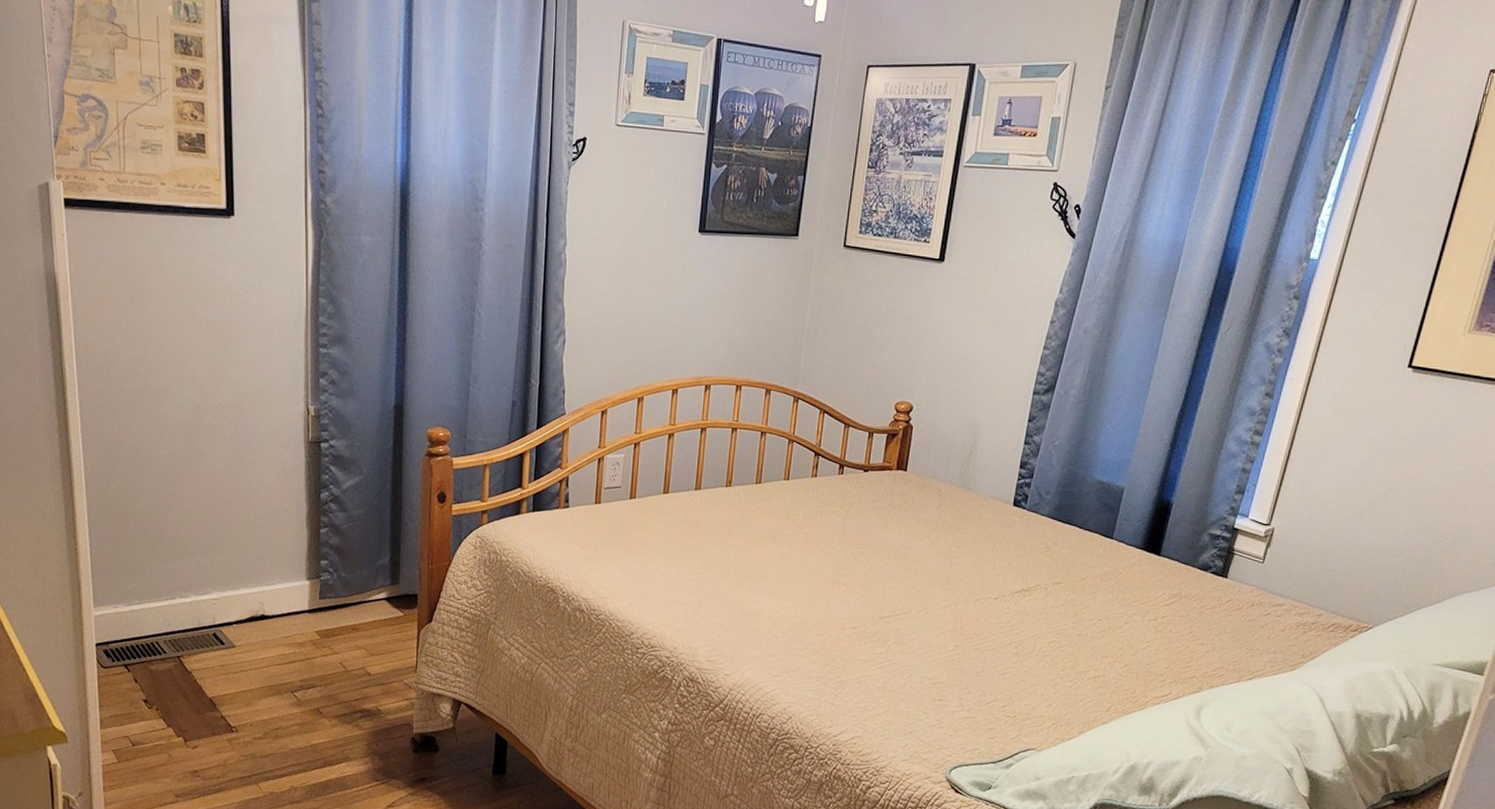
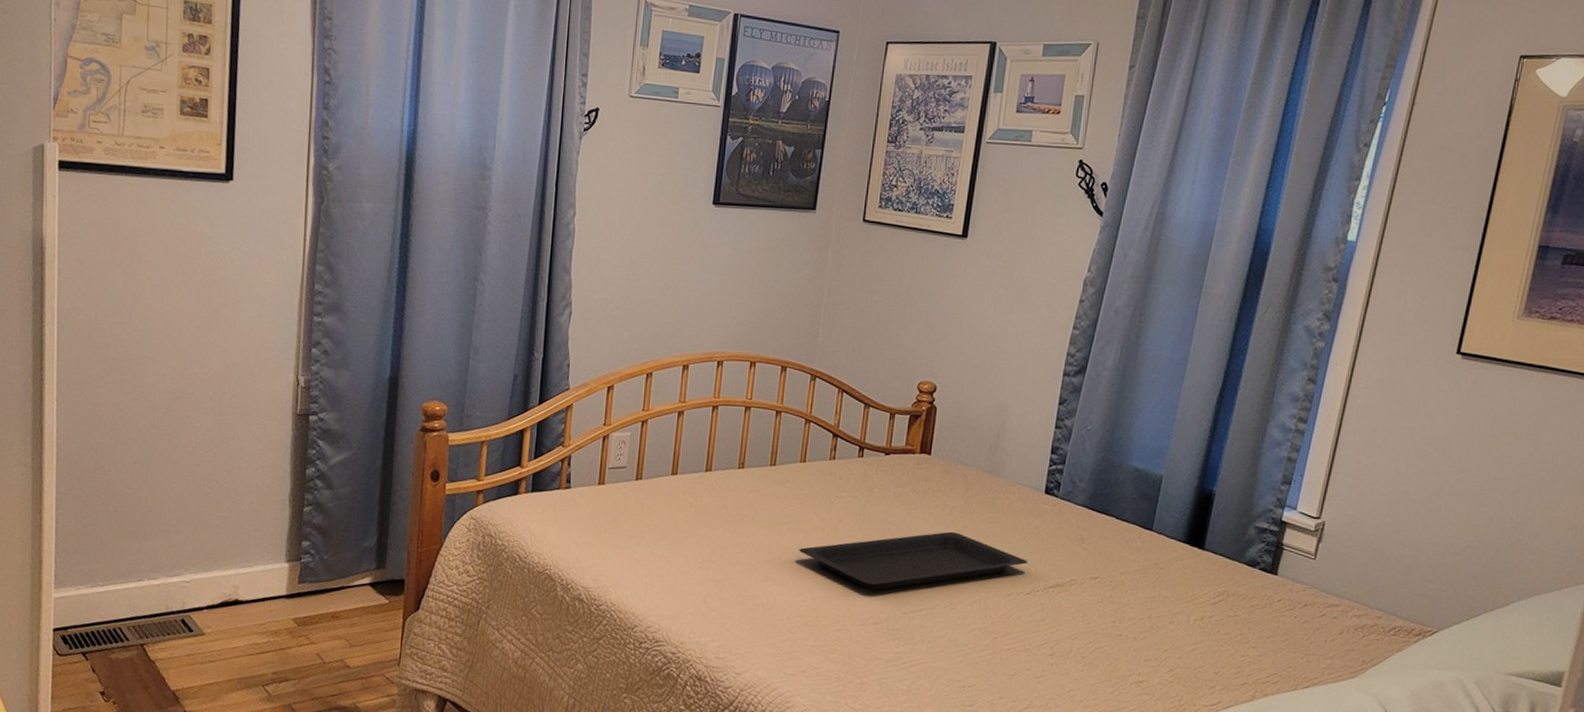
serving tray: none [783,542,997,597] -> present [799,531,1028,590]

